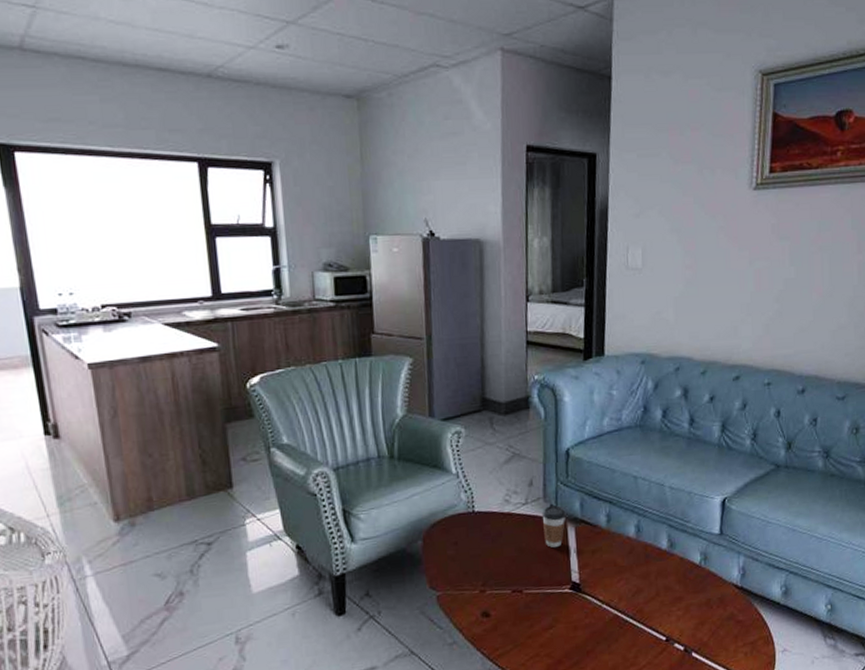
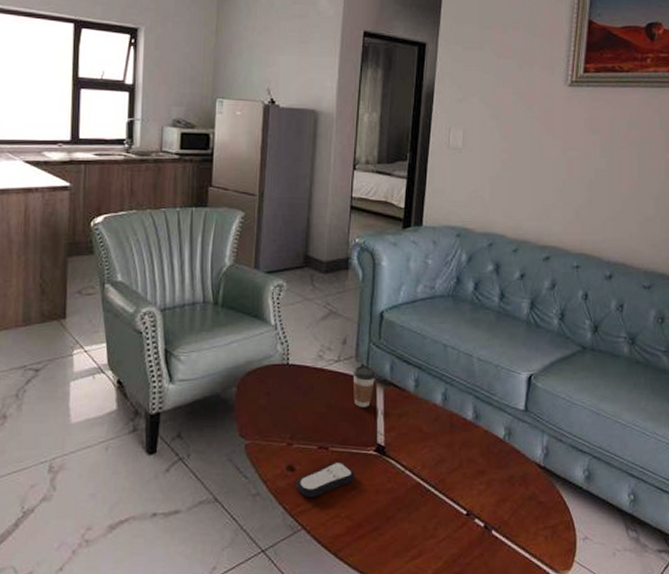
remote control: none [492,603,552,641] -> present [295,461,355,498]

